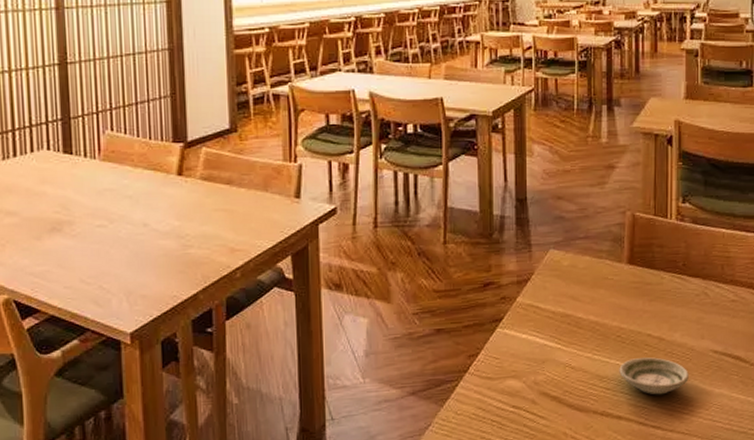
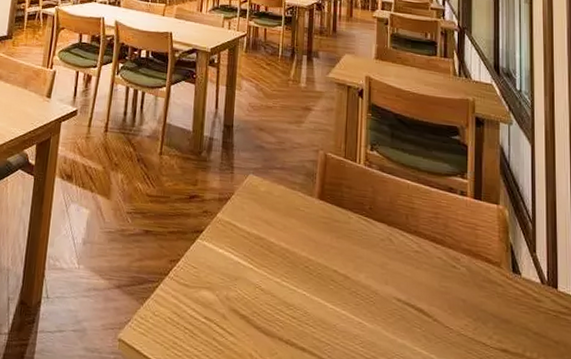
saucer: present [619,357,689,395] -> none [305,291,372,334]

